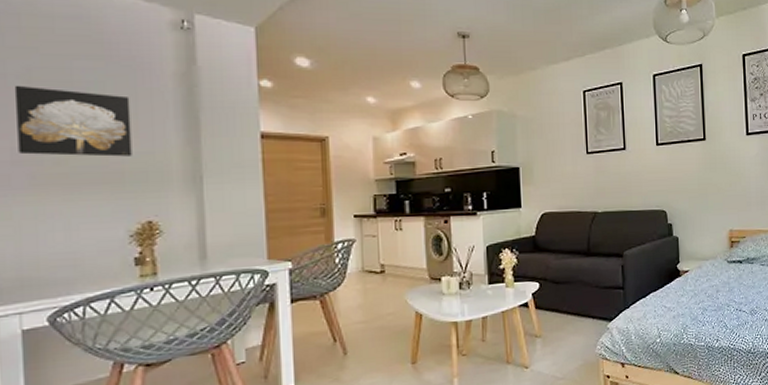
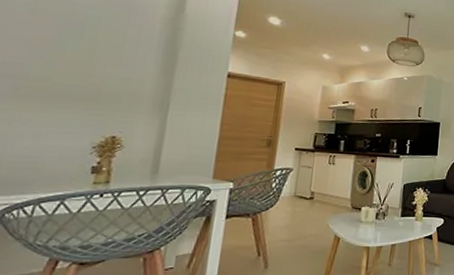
wall art: present [14,85,132,157] -> none [8,11,121,80]

